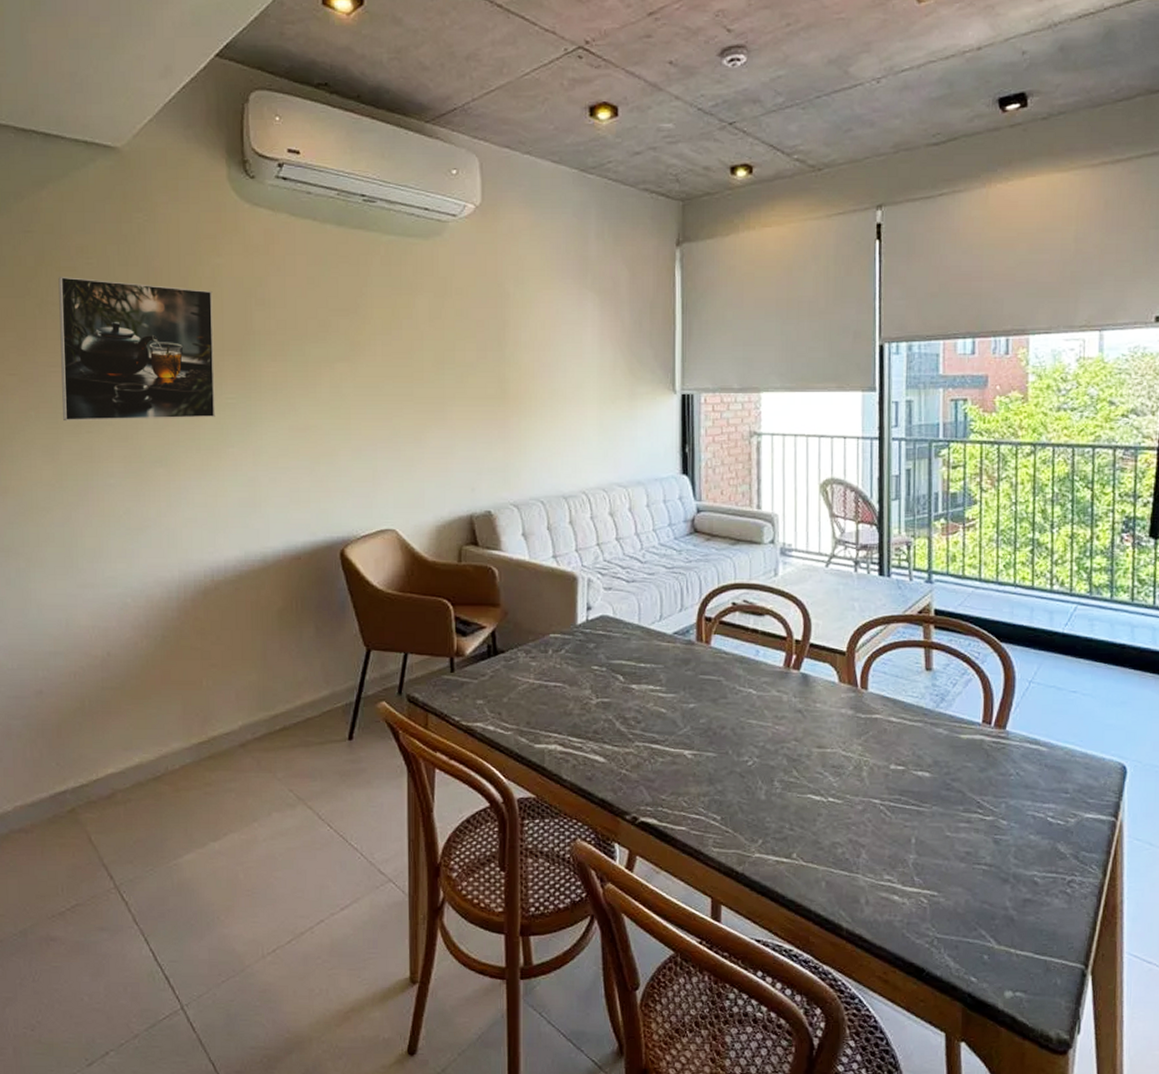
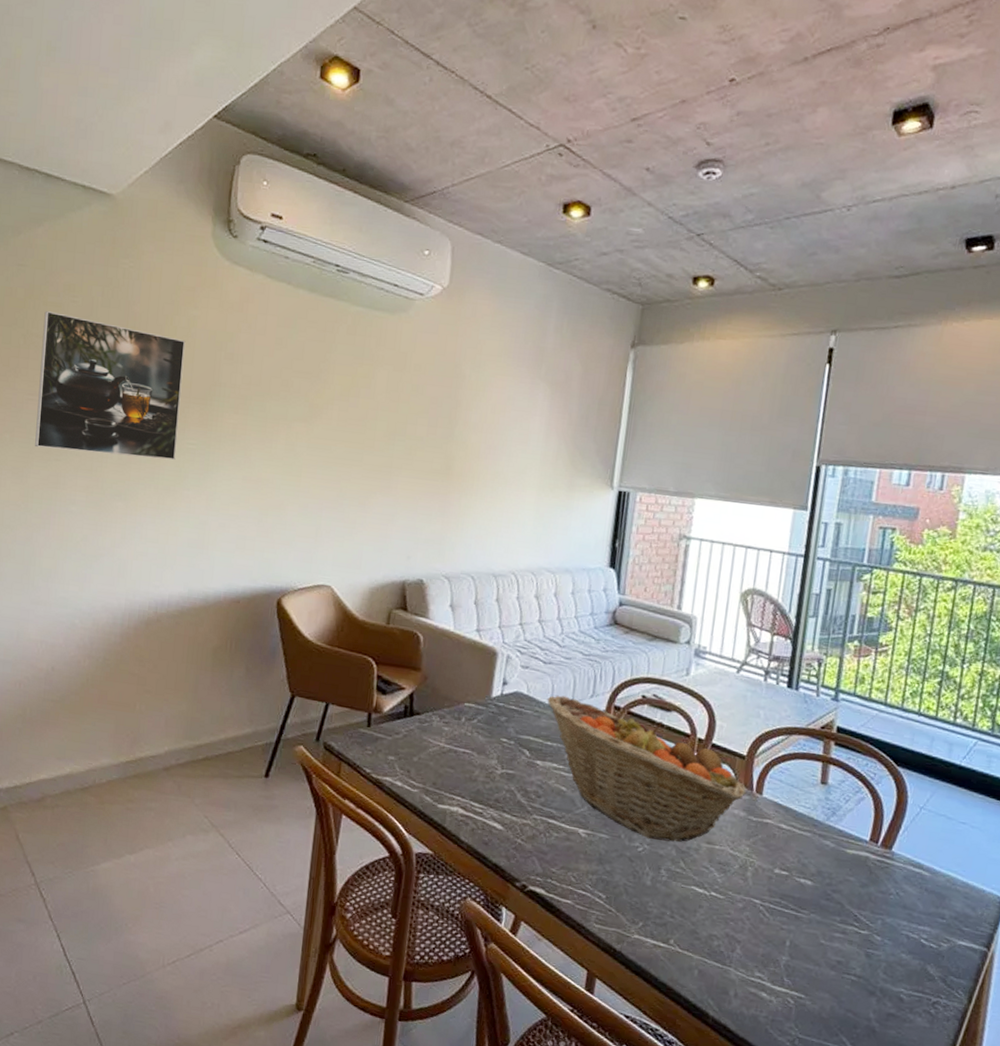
fruit basket: none [635,613,852,751] -> present [547,695,747,842]

